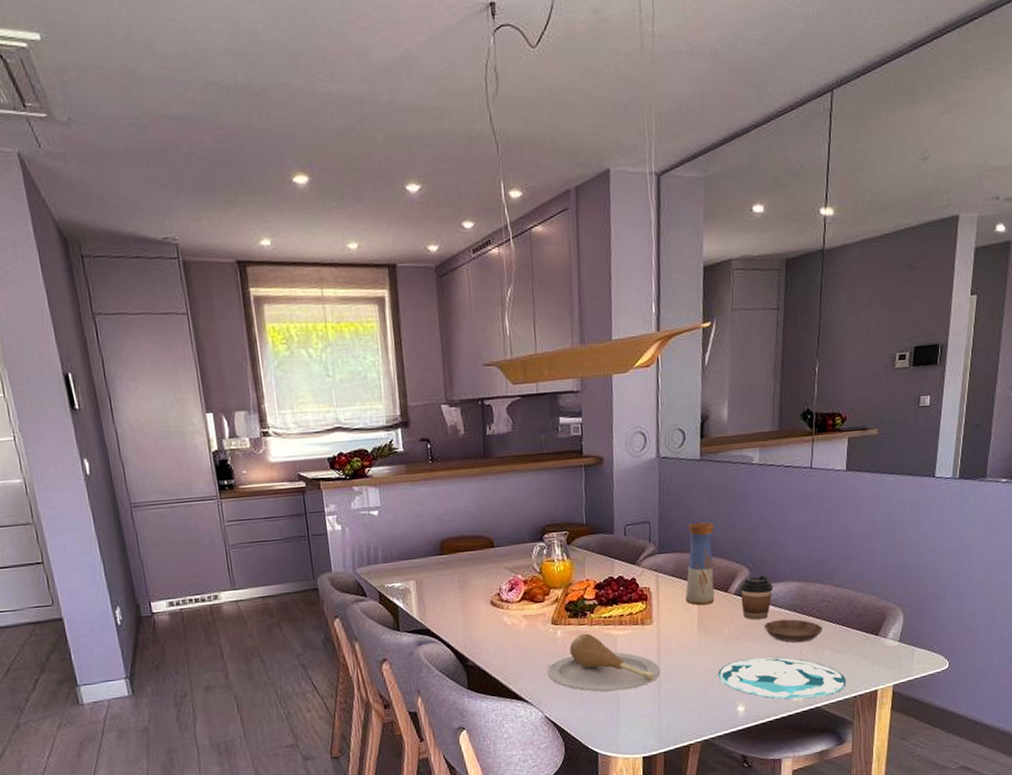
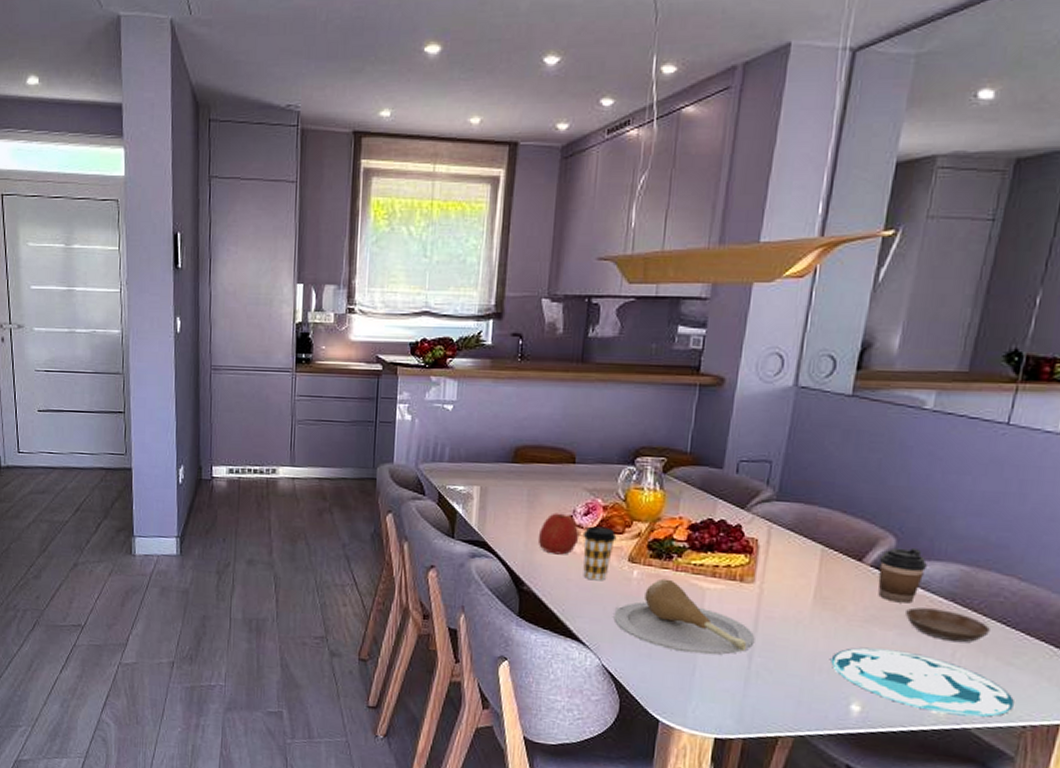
apple: none [473,592,509,630] -> present [537,513,580,555]
coffee cup: none [510,598,539,646] -> present [583,526,617,581]
vase: present [685,522,715,606] -> none [803,470,858,573]

